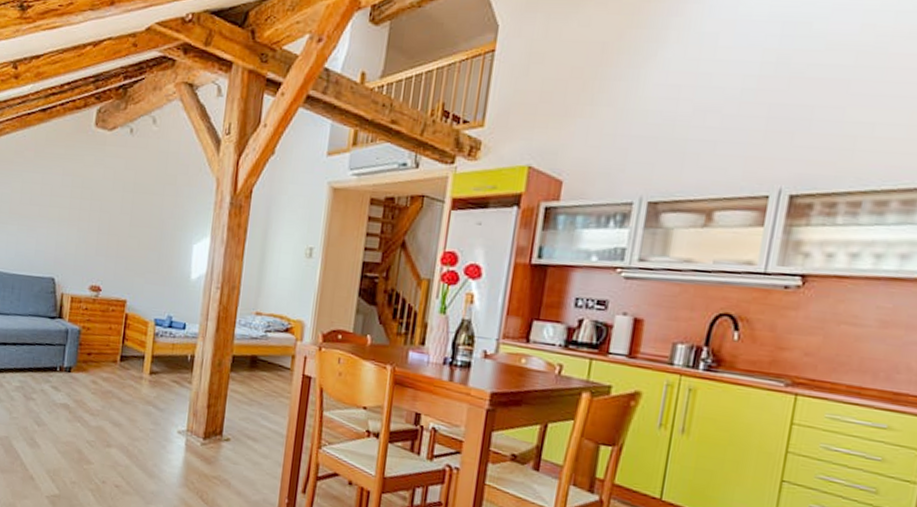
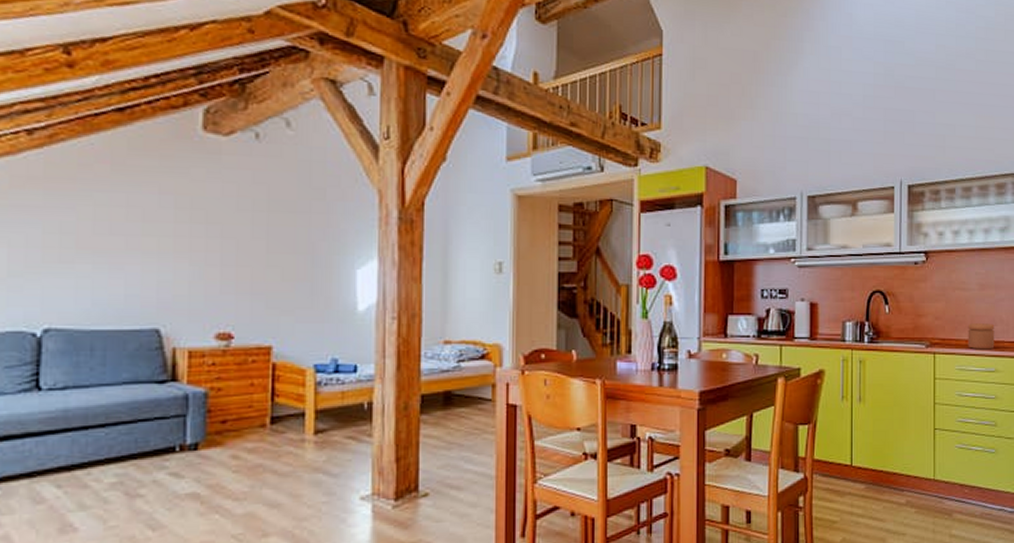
jar: none [849,366,897,402] -> present [968,323,995,350]

